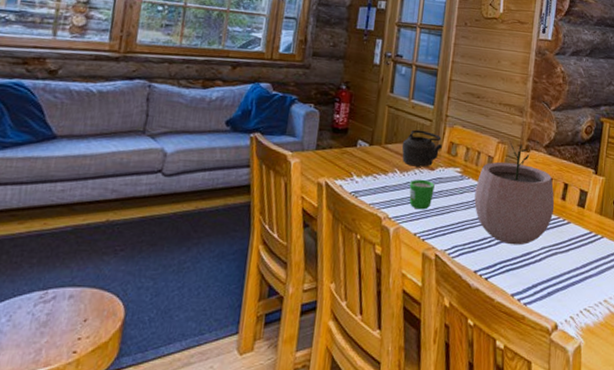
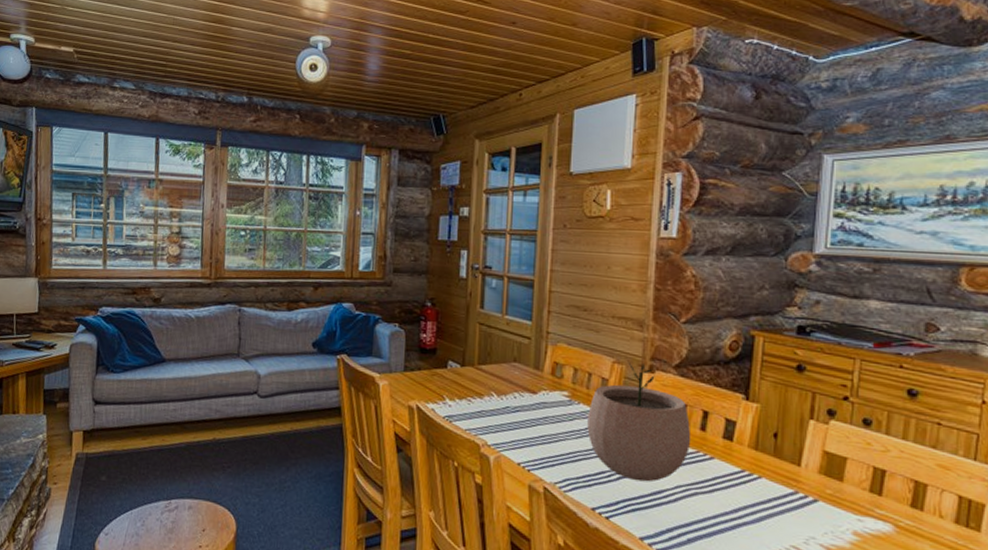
teapot: present [401,129,442,167] -> none [497,348,544,390]
mug: present [409,179,435,210] -> none [508,403,538,438]

